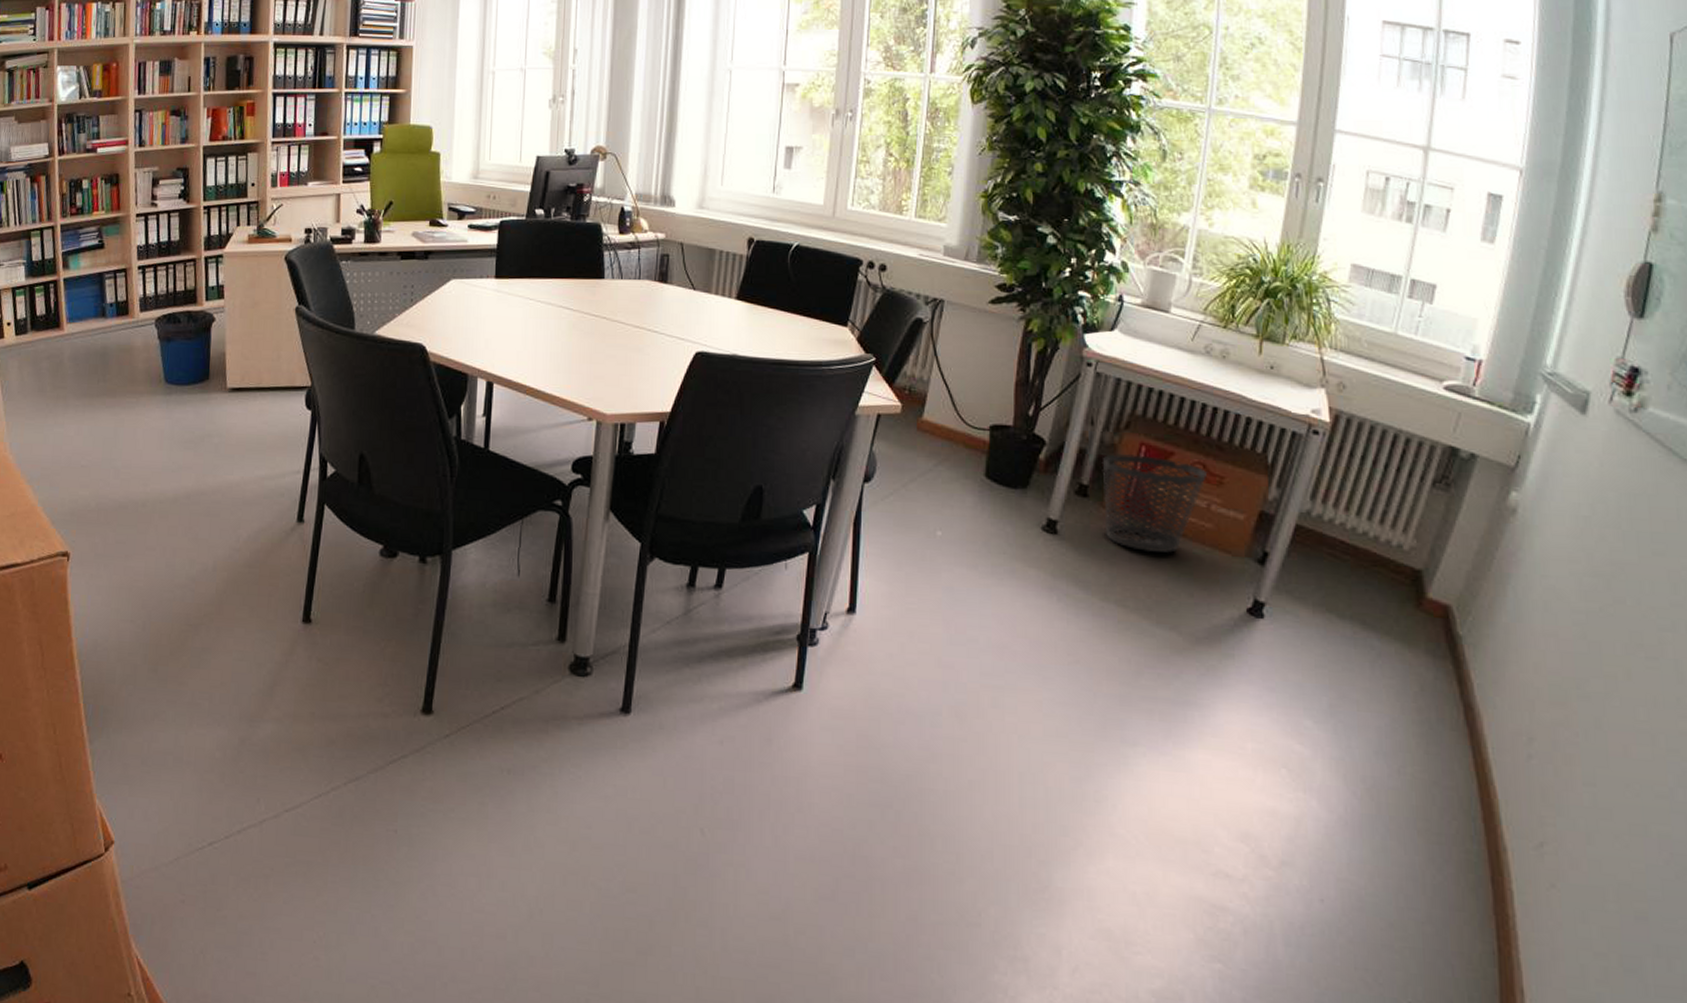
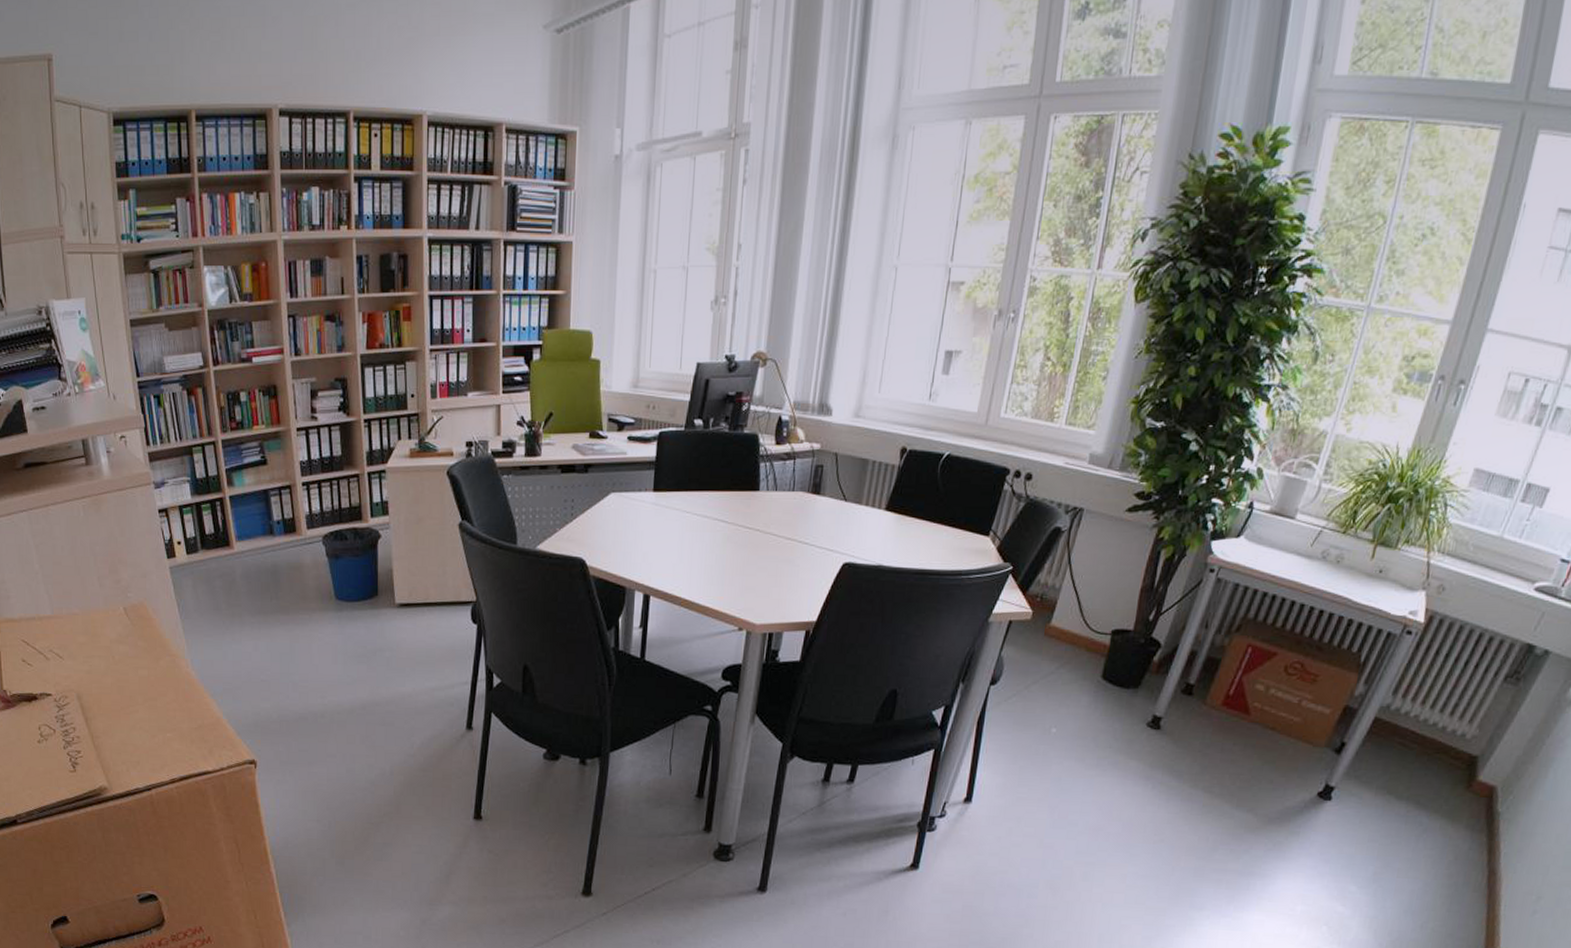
wastebasket: present [1102,454,1207,553] -> none [1204,655,1303,745]

